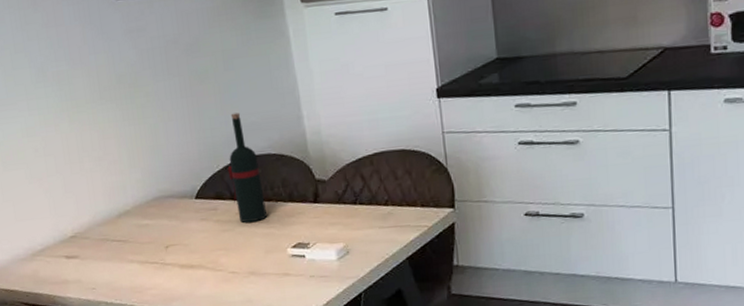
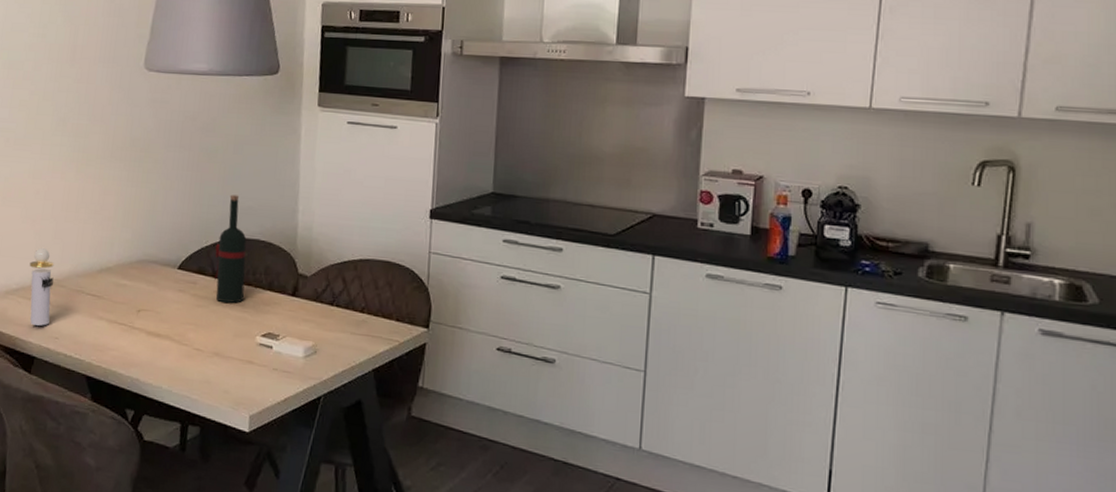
perfume bottle: none [47,204,83,281] -> present [29,247,54,326]

